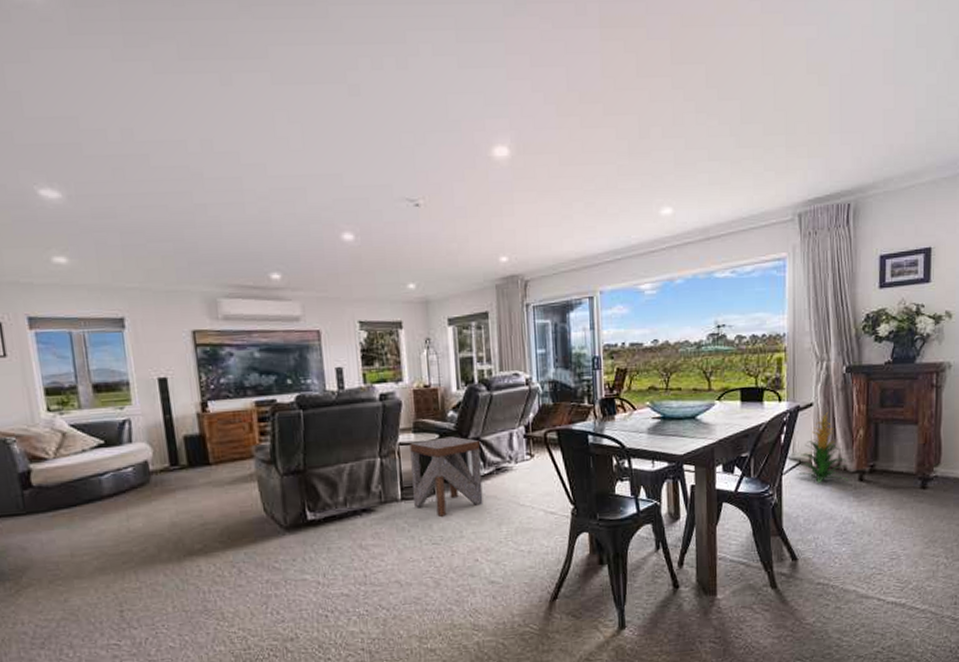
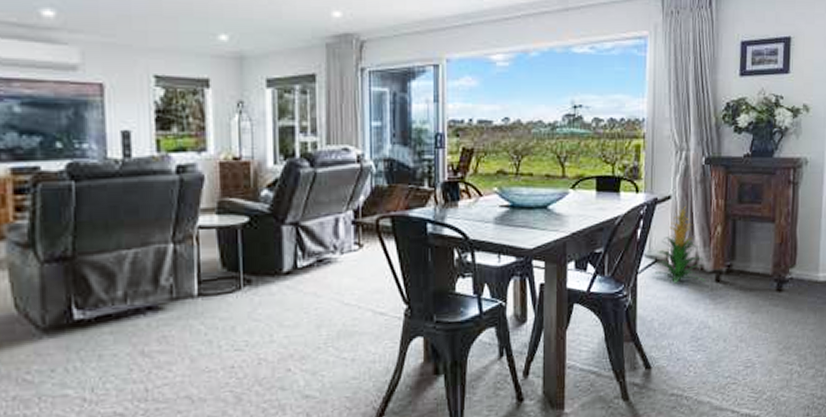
side table: present [410,436,483,517] -> none [212,220,300,317]

